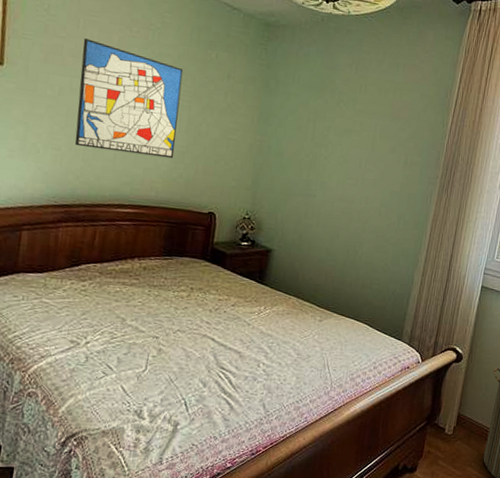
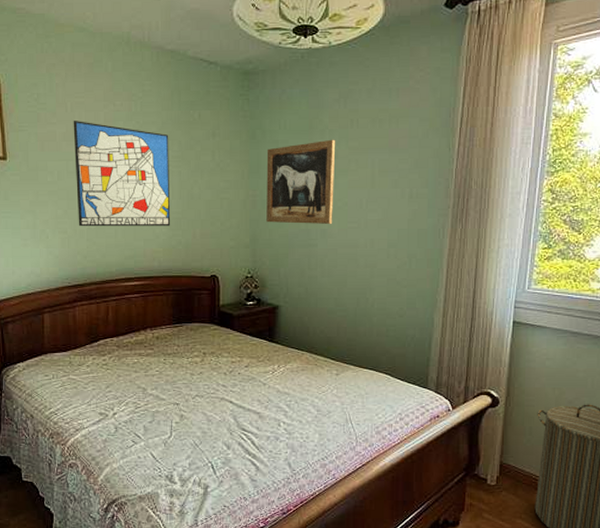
wall art: none [270,98,344,178] -> present [266,139,336,224]

